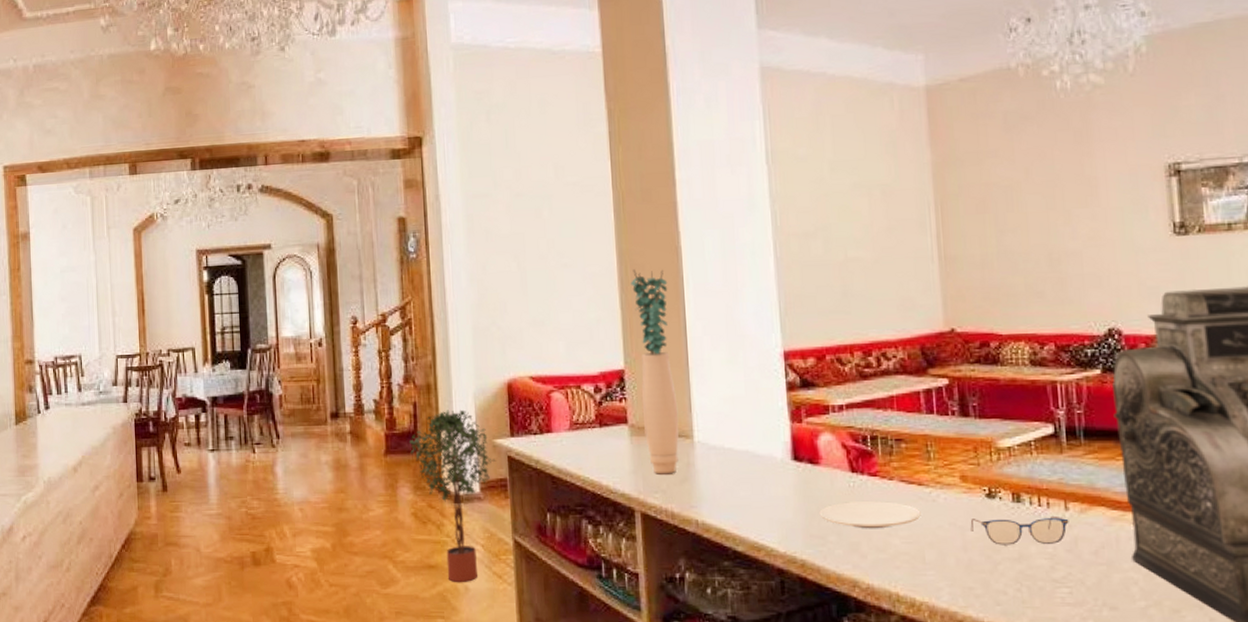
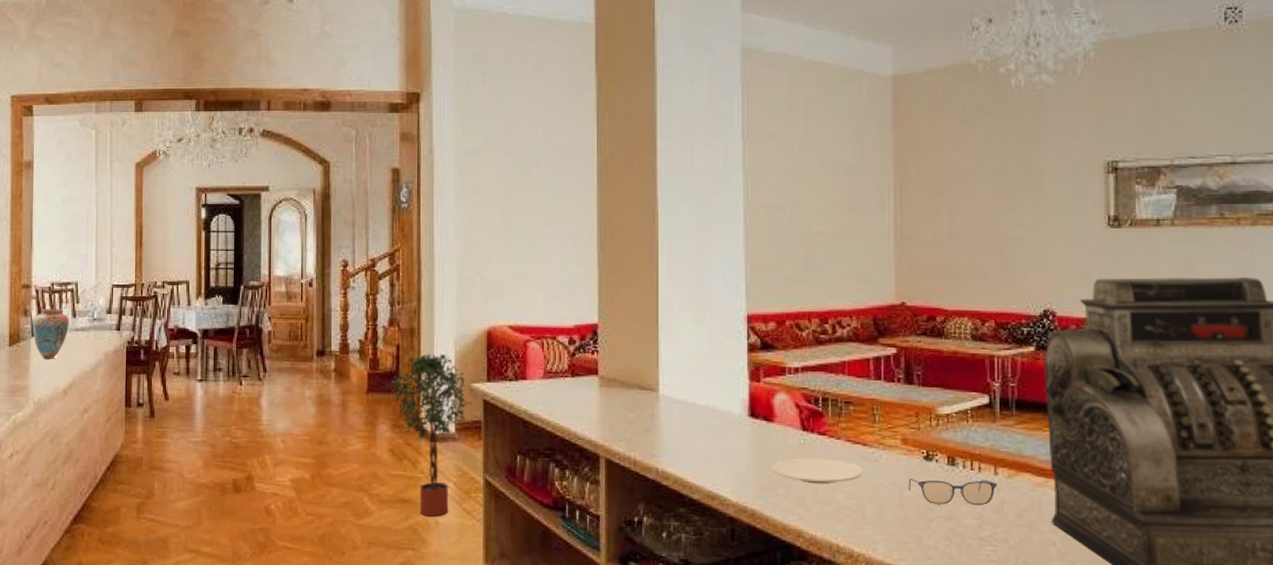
vase: none [38,383,76,436] -> present [33,308,70,359]
vase: present [631,269,679,474] -> none [609,230,646,424]

